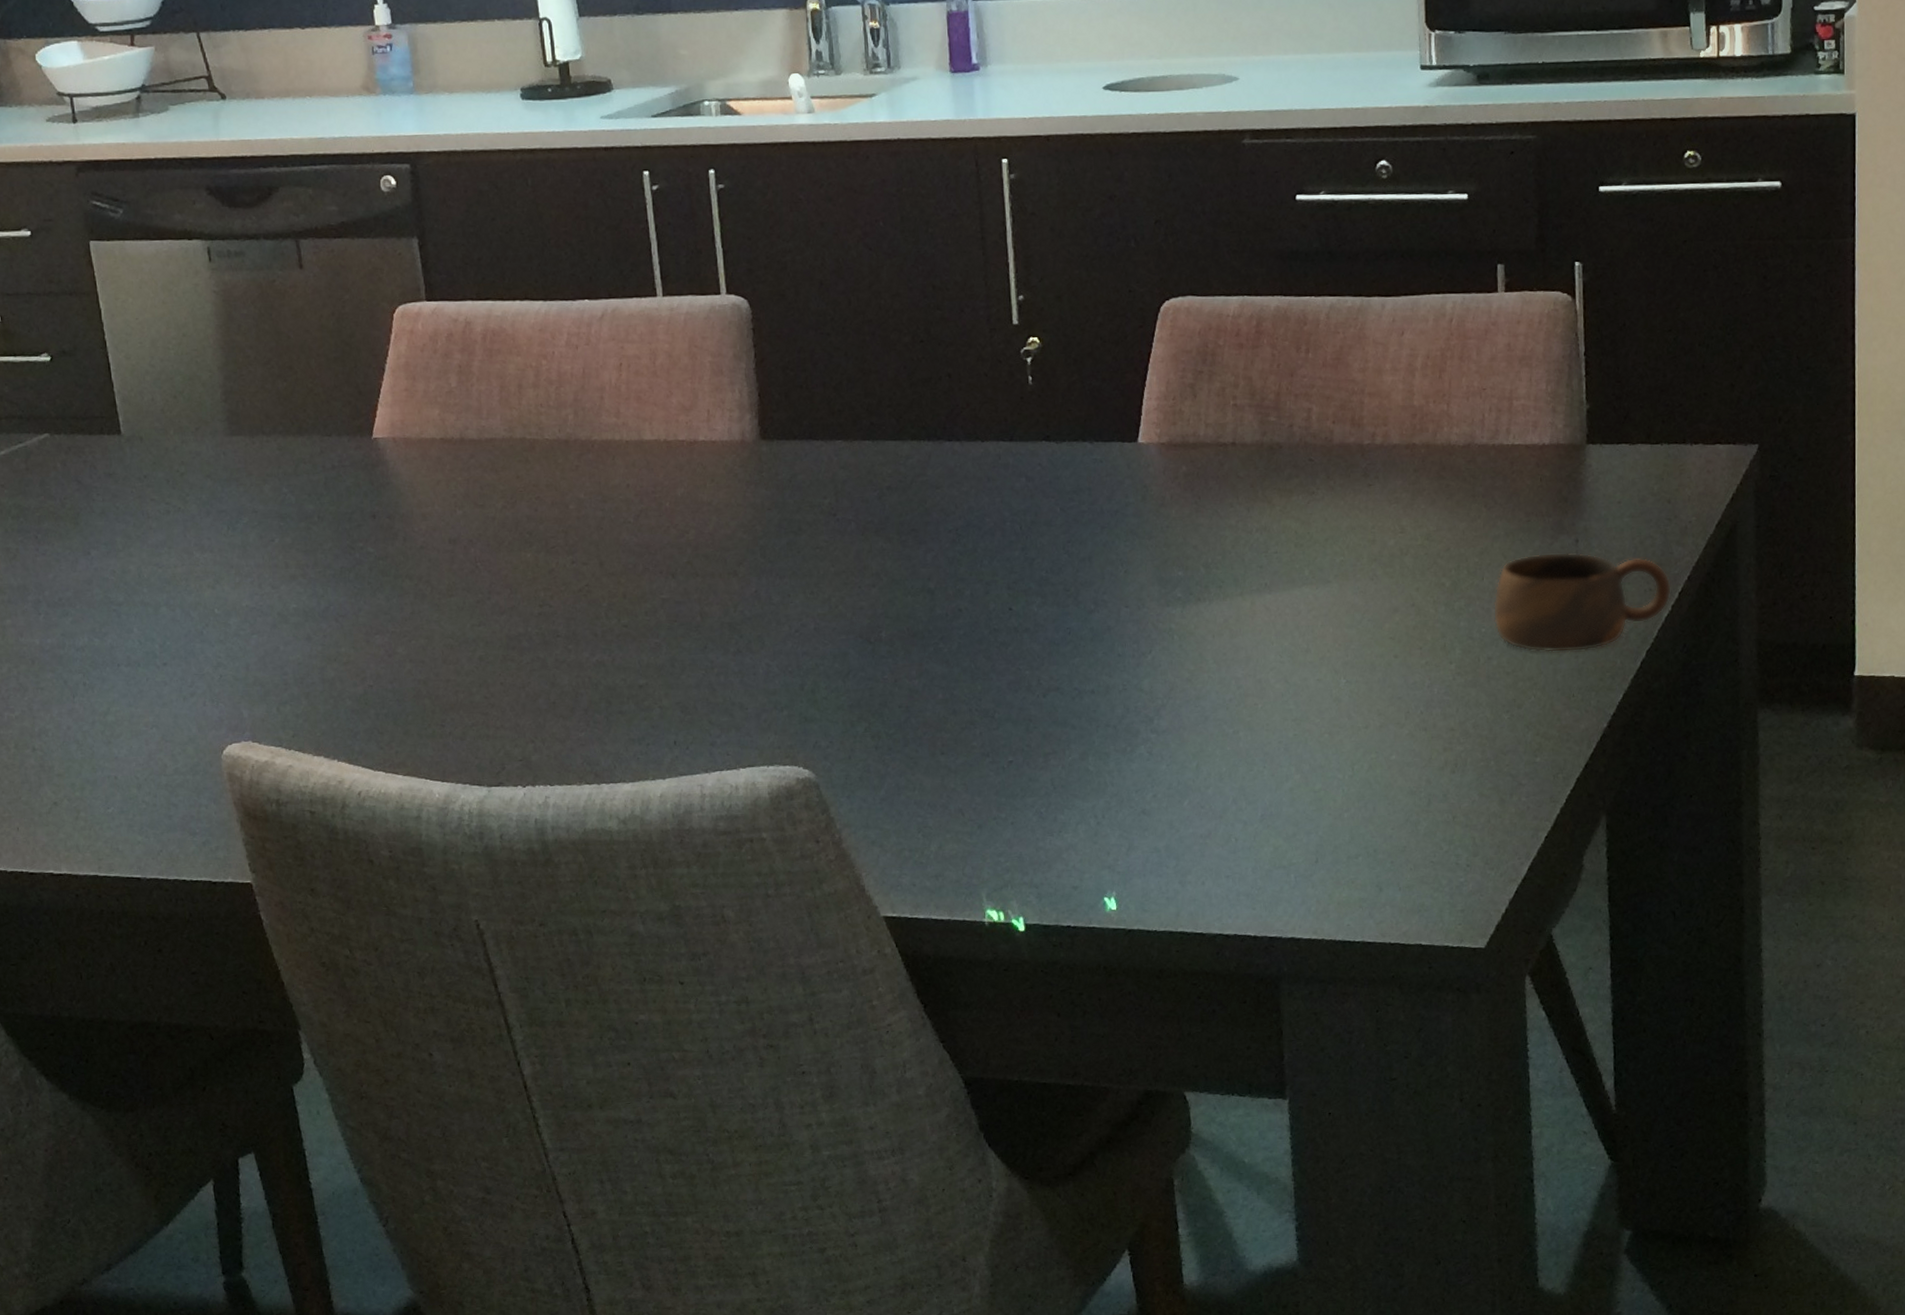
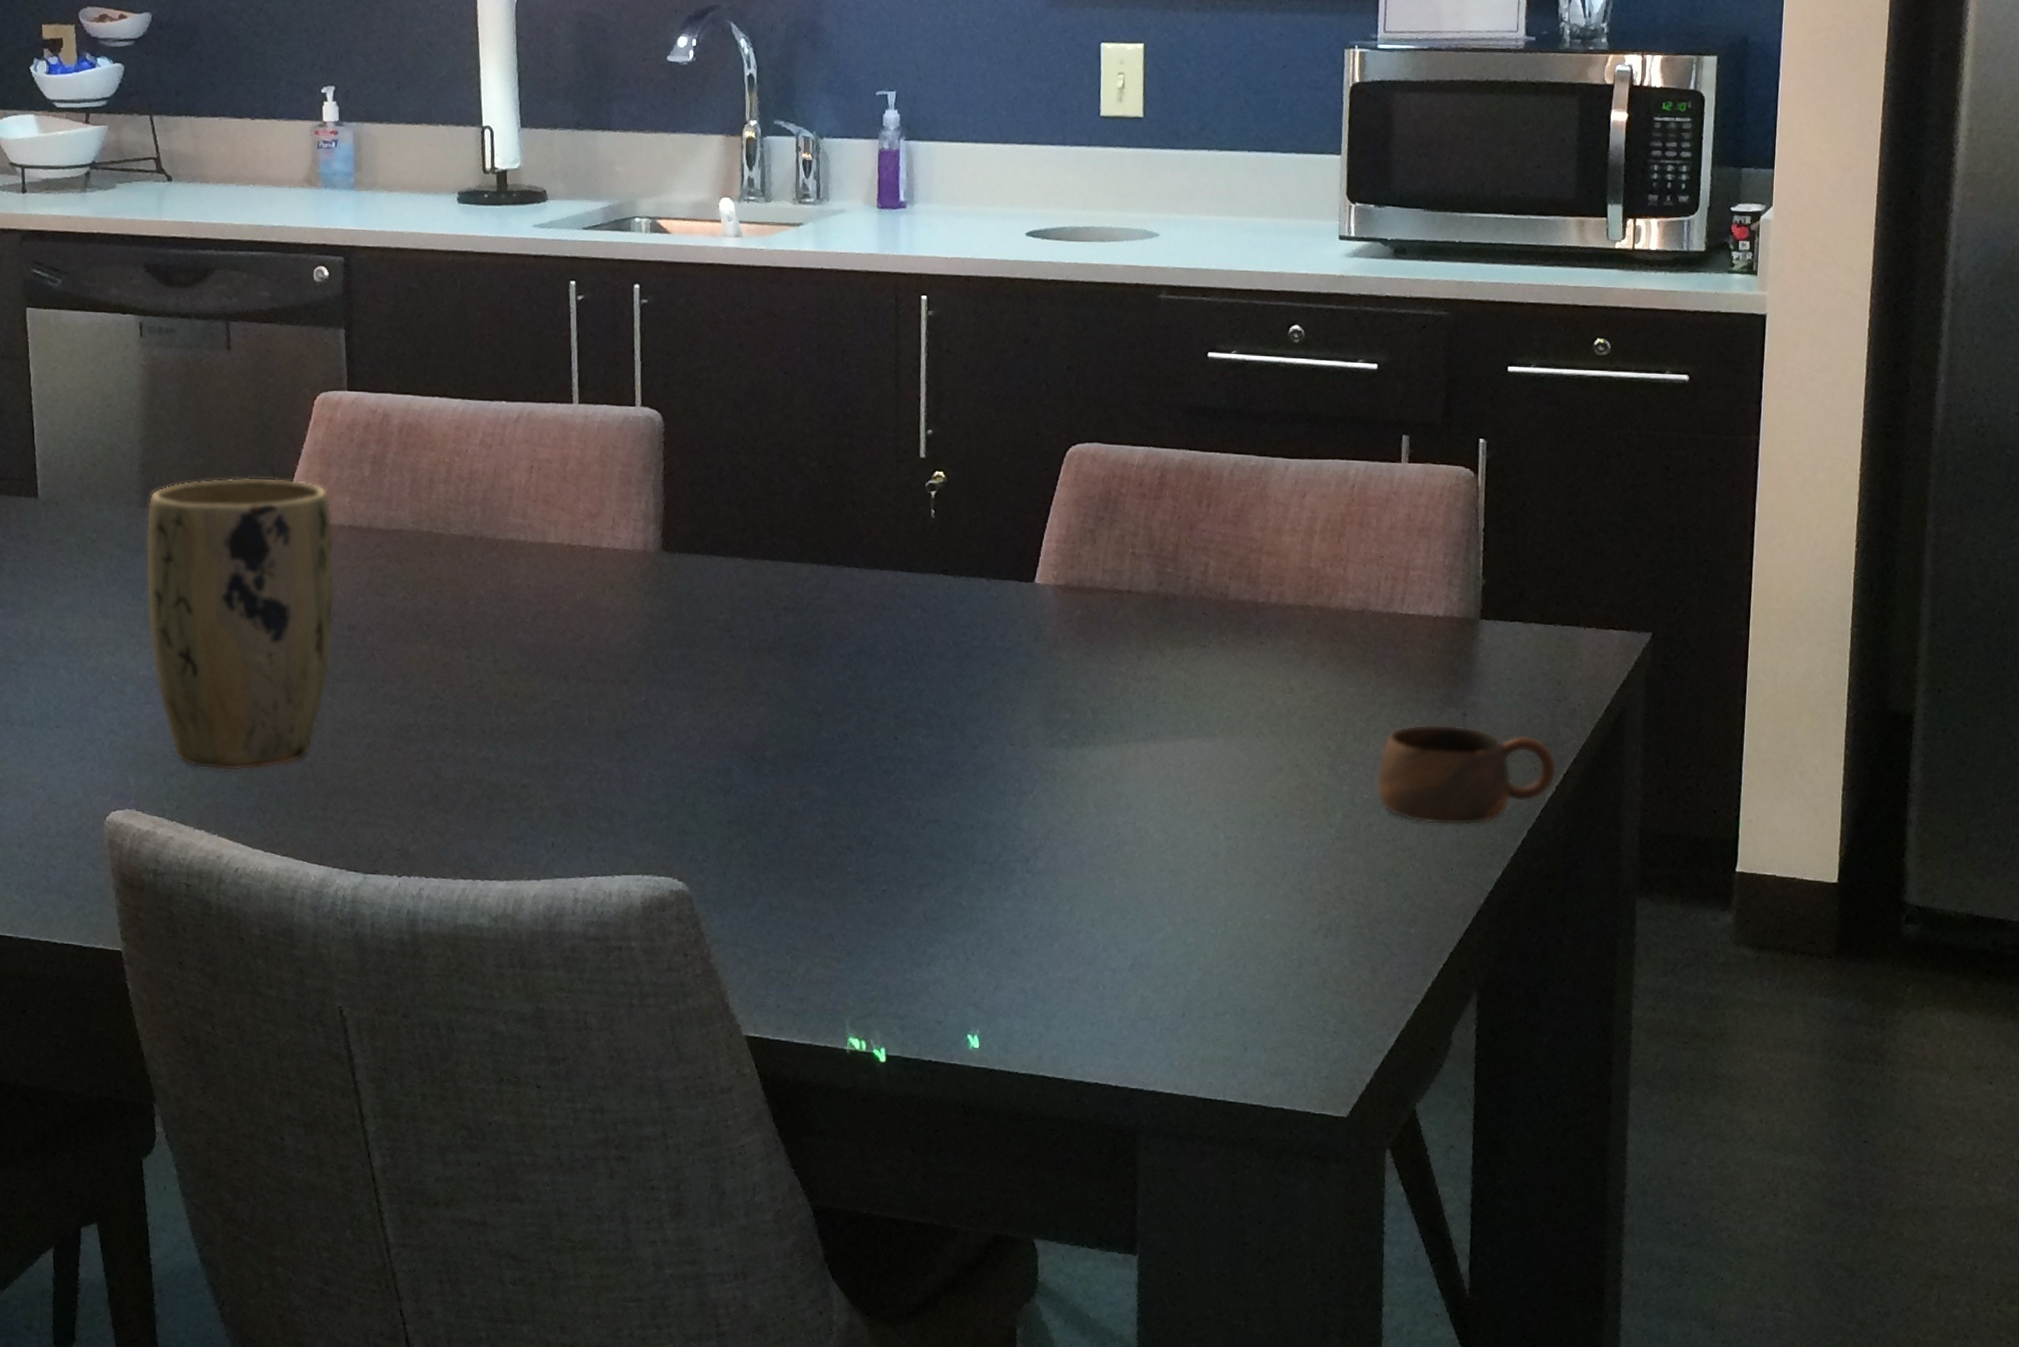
plant pot: none [233,395,435,695] -> present [145,477,335,771]

